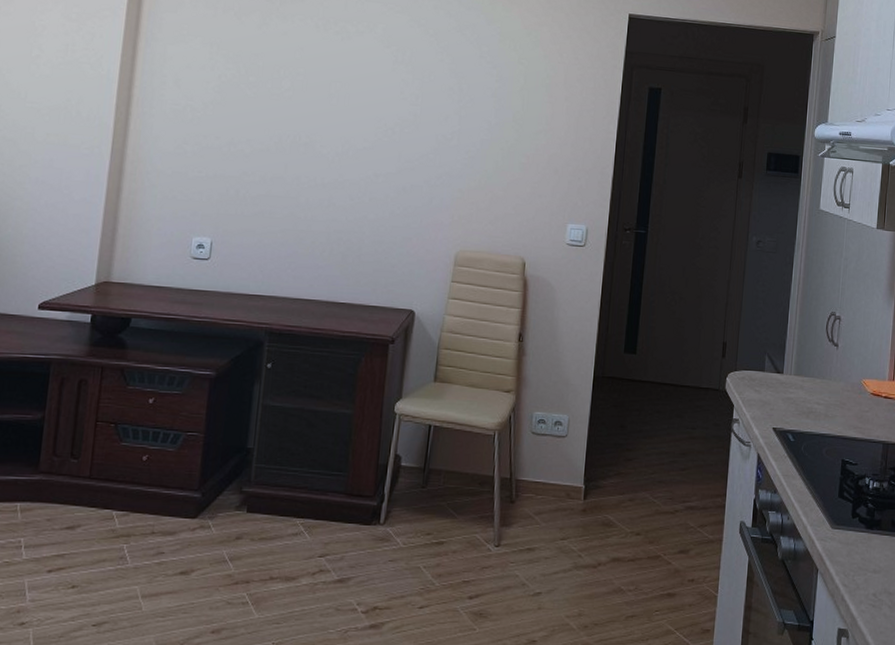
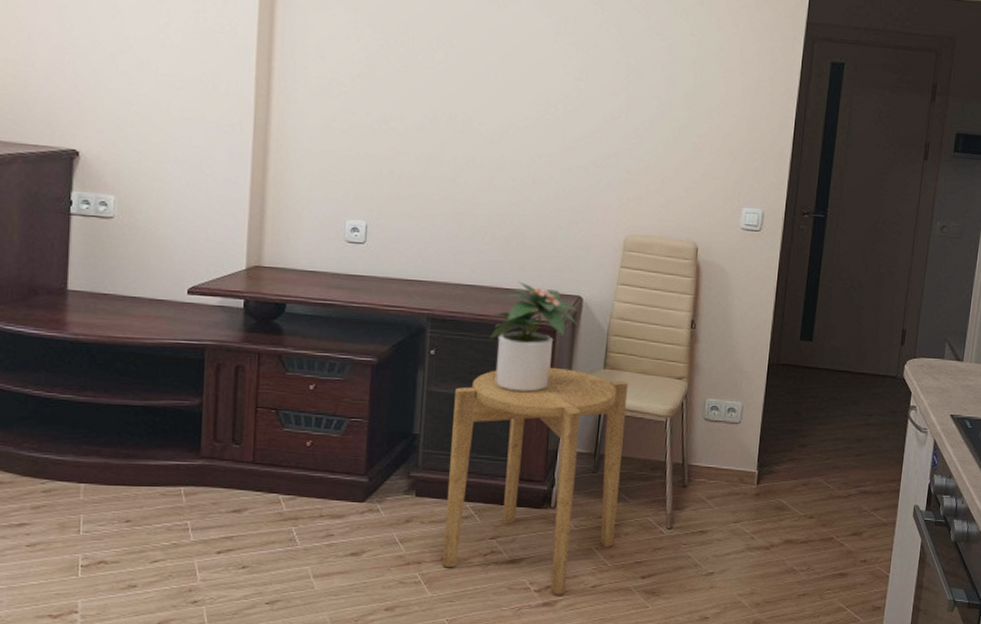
side table: none [270,380,458,617] -> present [442,367,629,595]
potted plant: none [324,296,411,406] -> present [489,282,579,393]

